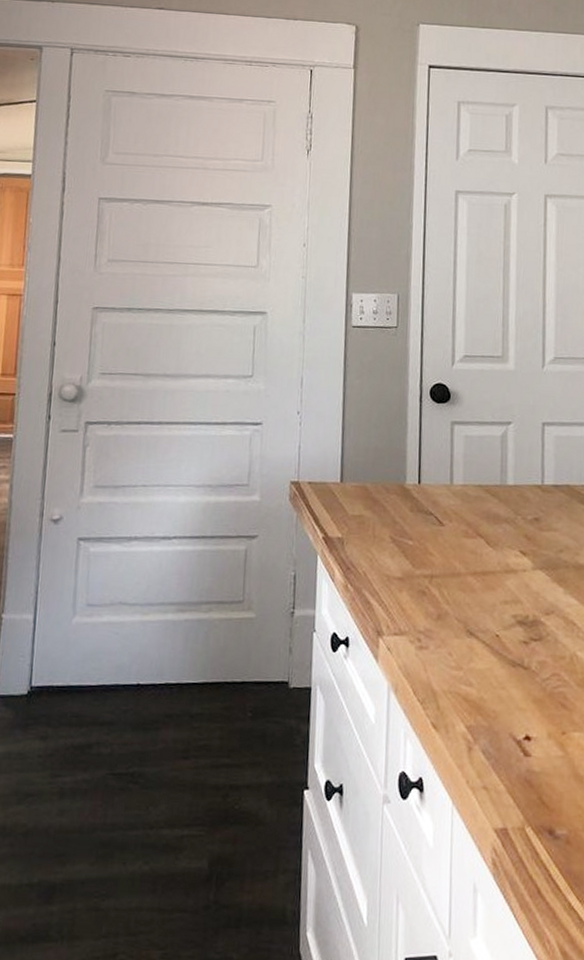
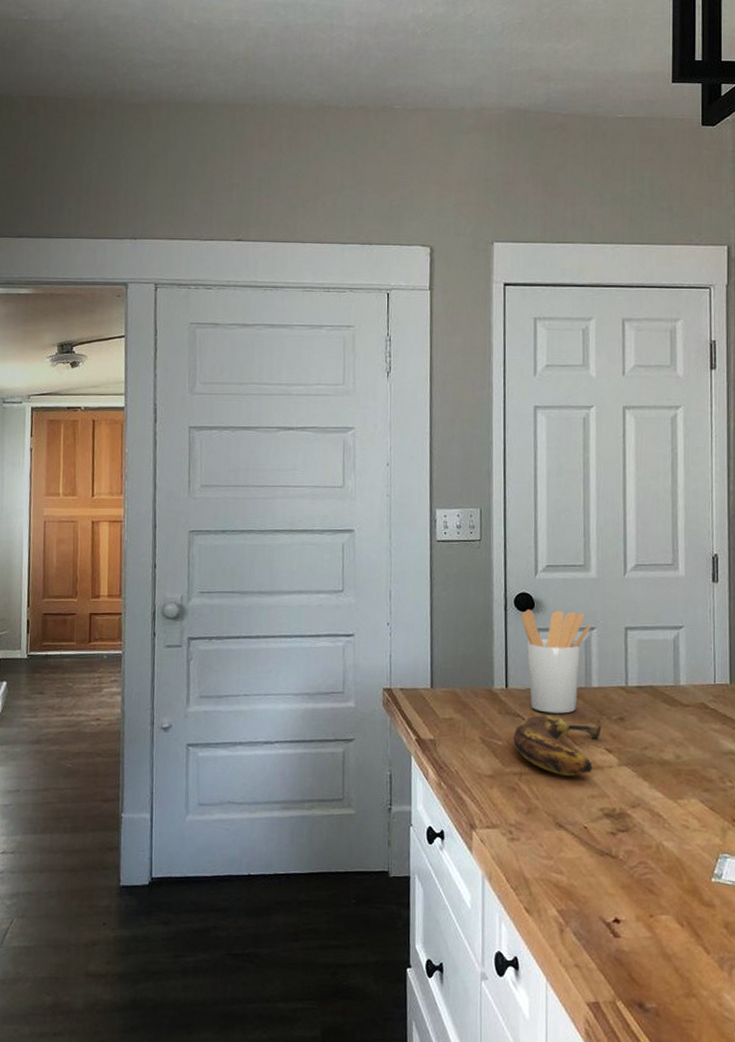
banana: none [424,513,517,580] -> present [513,715,602,776]
utensil holder: none [436,401,507,513] -> present [521,609,590,714]

